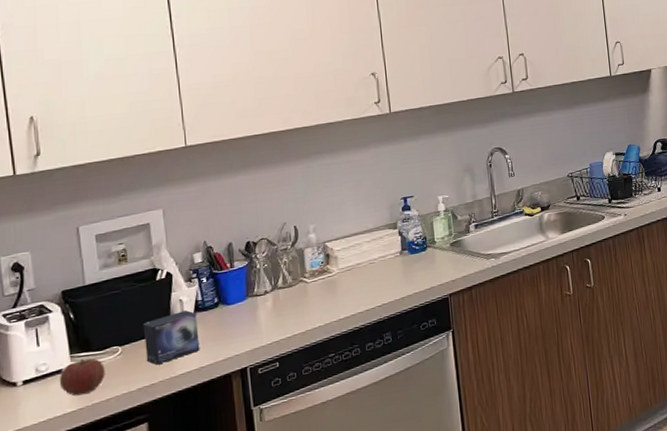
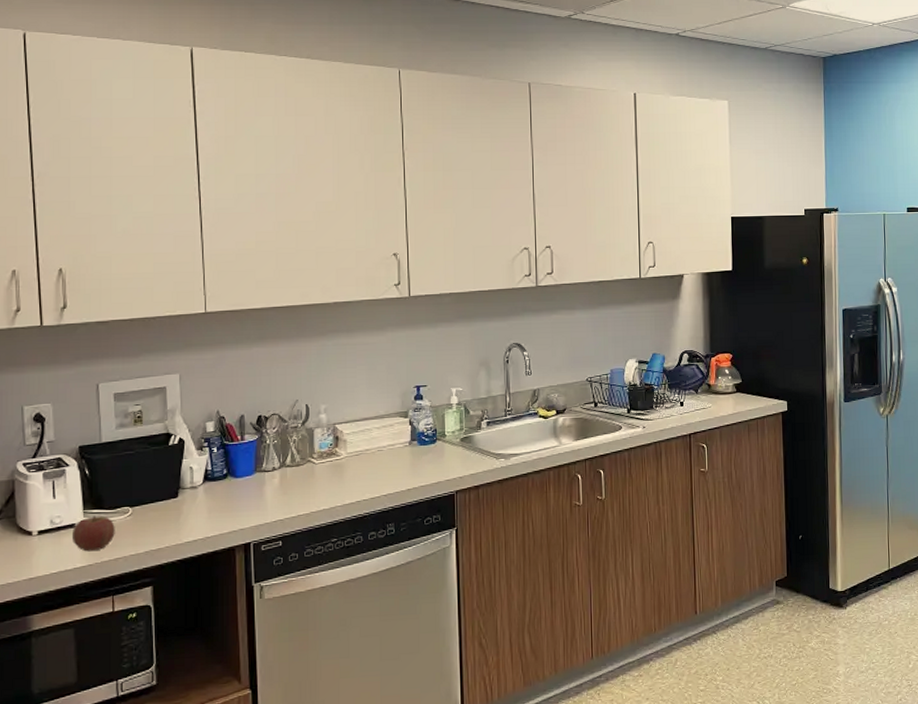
small box: present [142,310,200,365] -> none [153,478,207,530]

